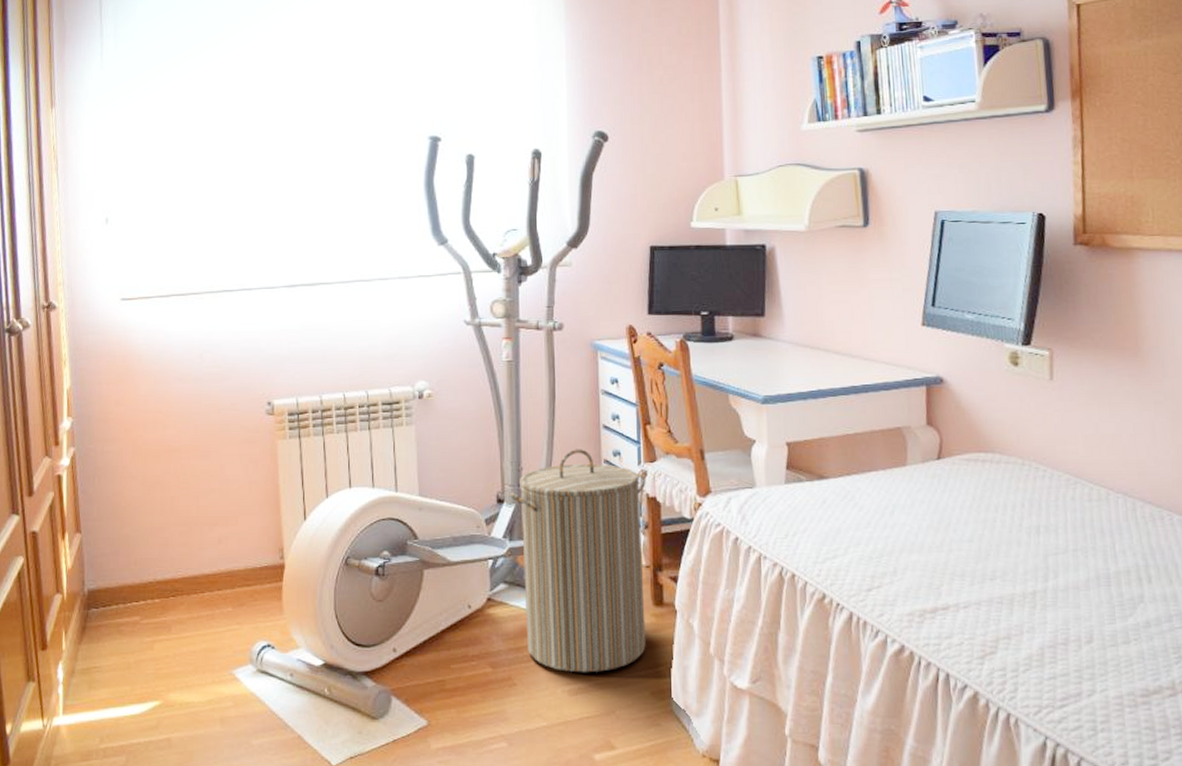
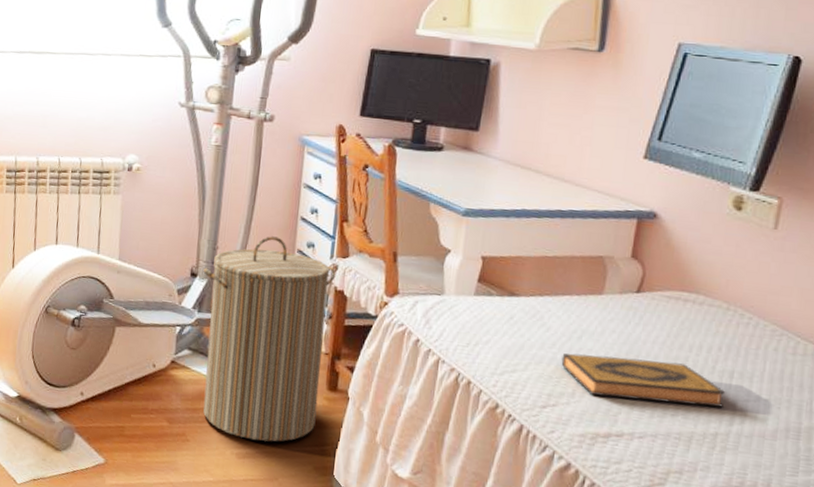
hardback book: none [878,525,1036,571] -> present [561,353,726,407]

